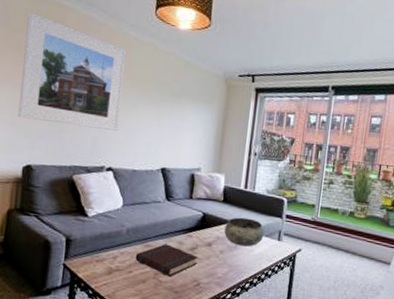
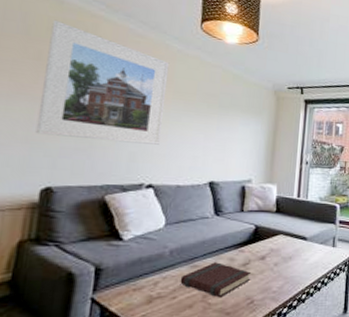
bowl: present [224,217,265,247] -> none [278,227,319,256]

